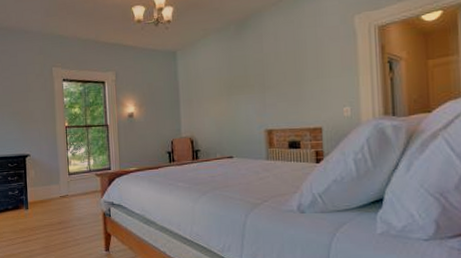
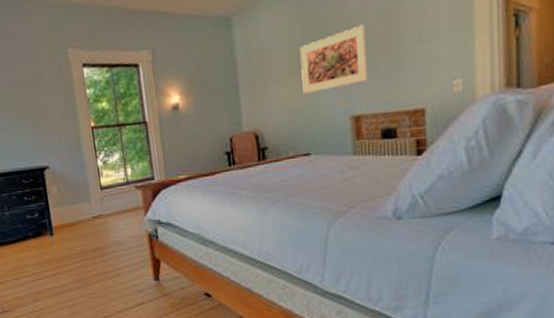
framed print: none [227,62,278,111] -> present [299,24,368,94]

